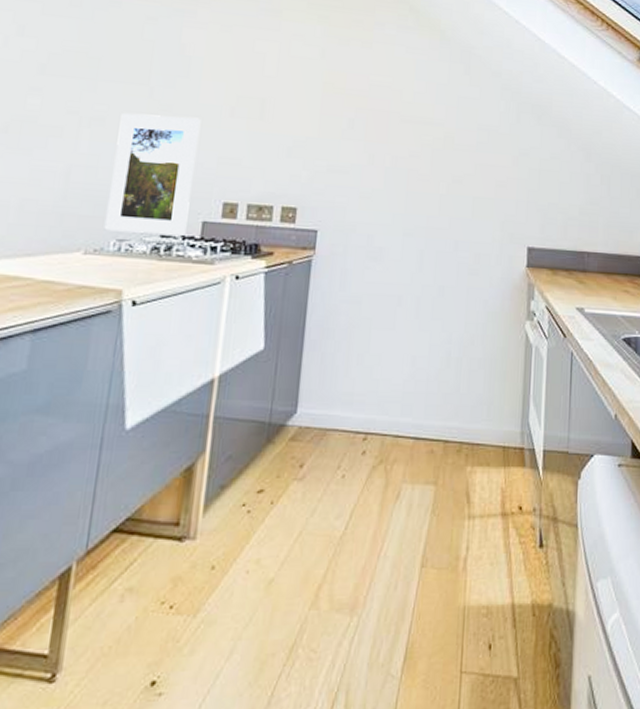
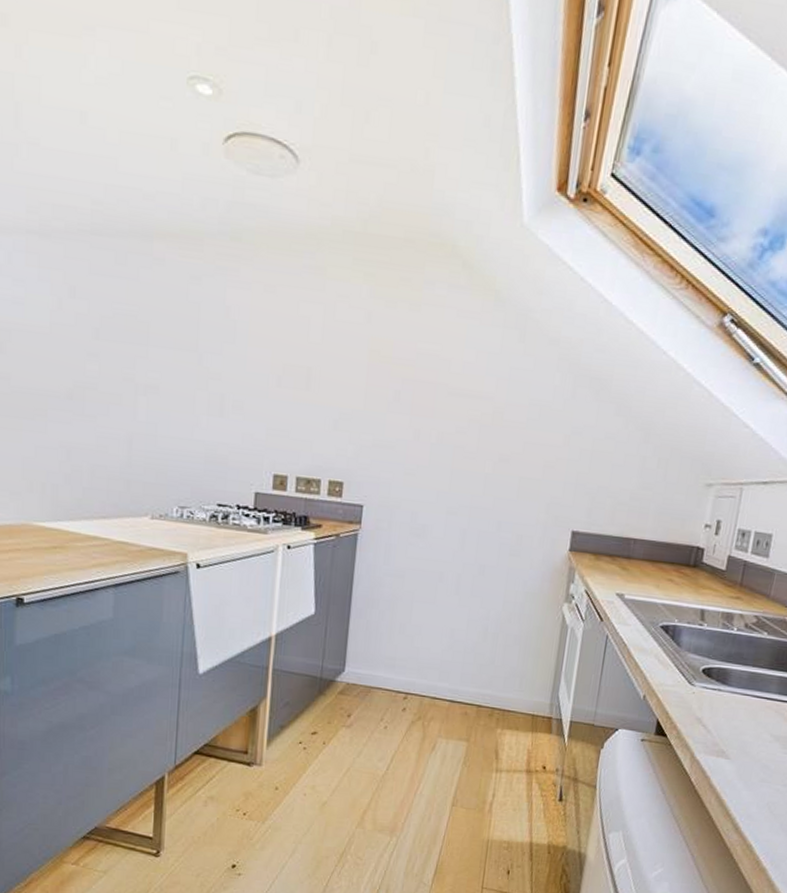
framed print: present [104,113,201,236] -> none [166,381,249,505]

